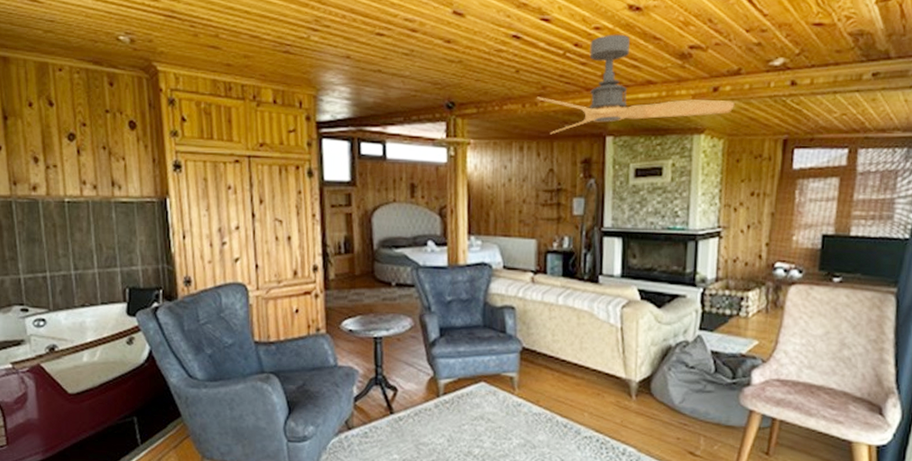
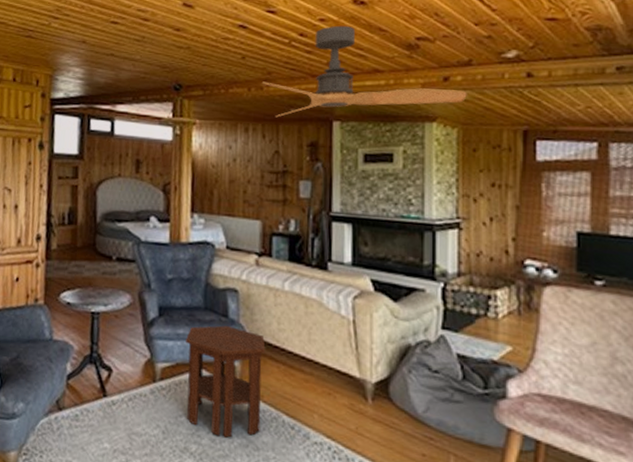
side table: none [466,341,541,440] -> present [186,325,266,438]

